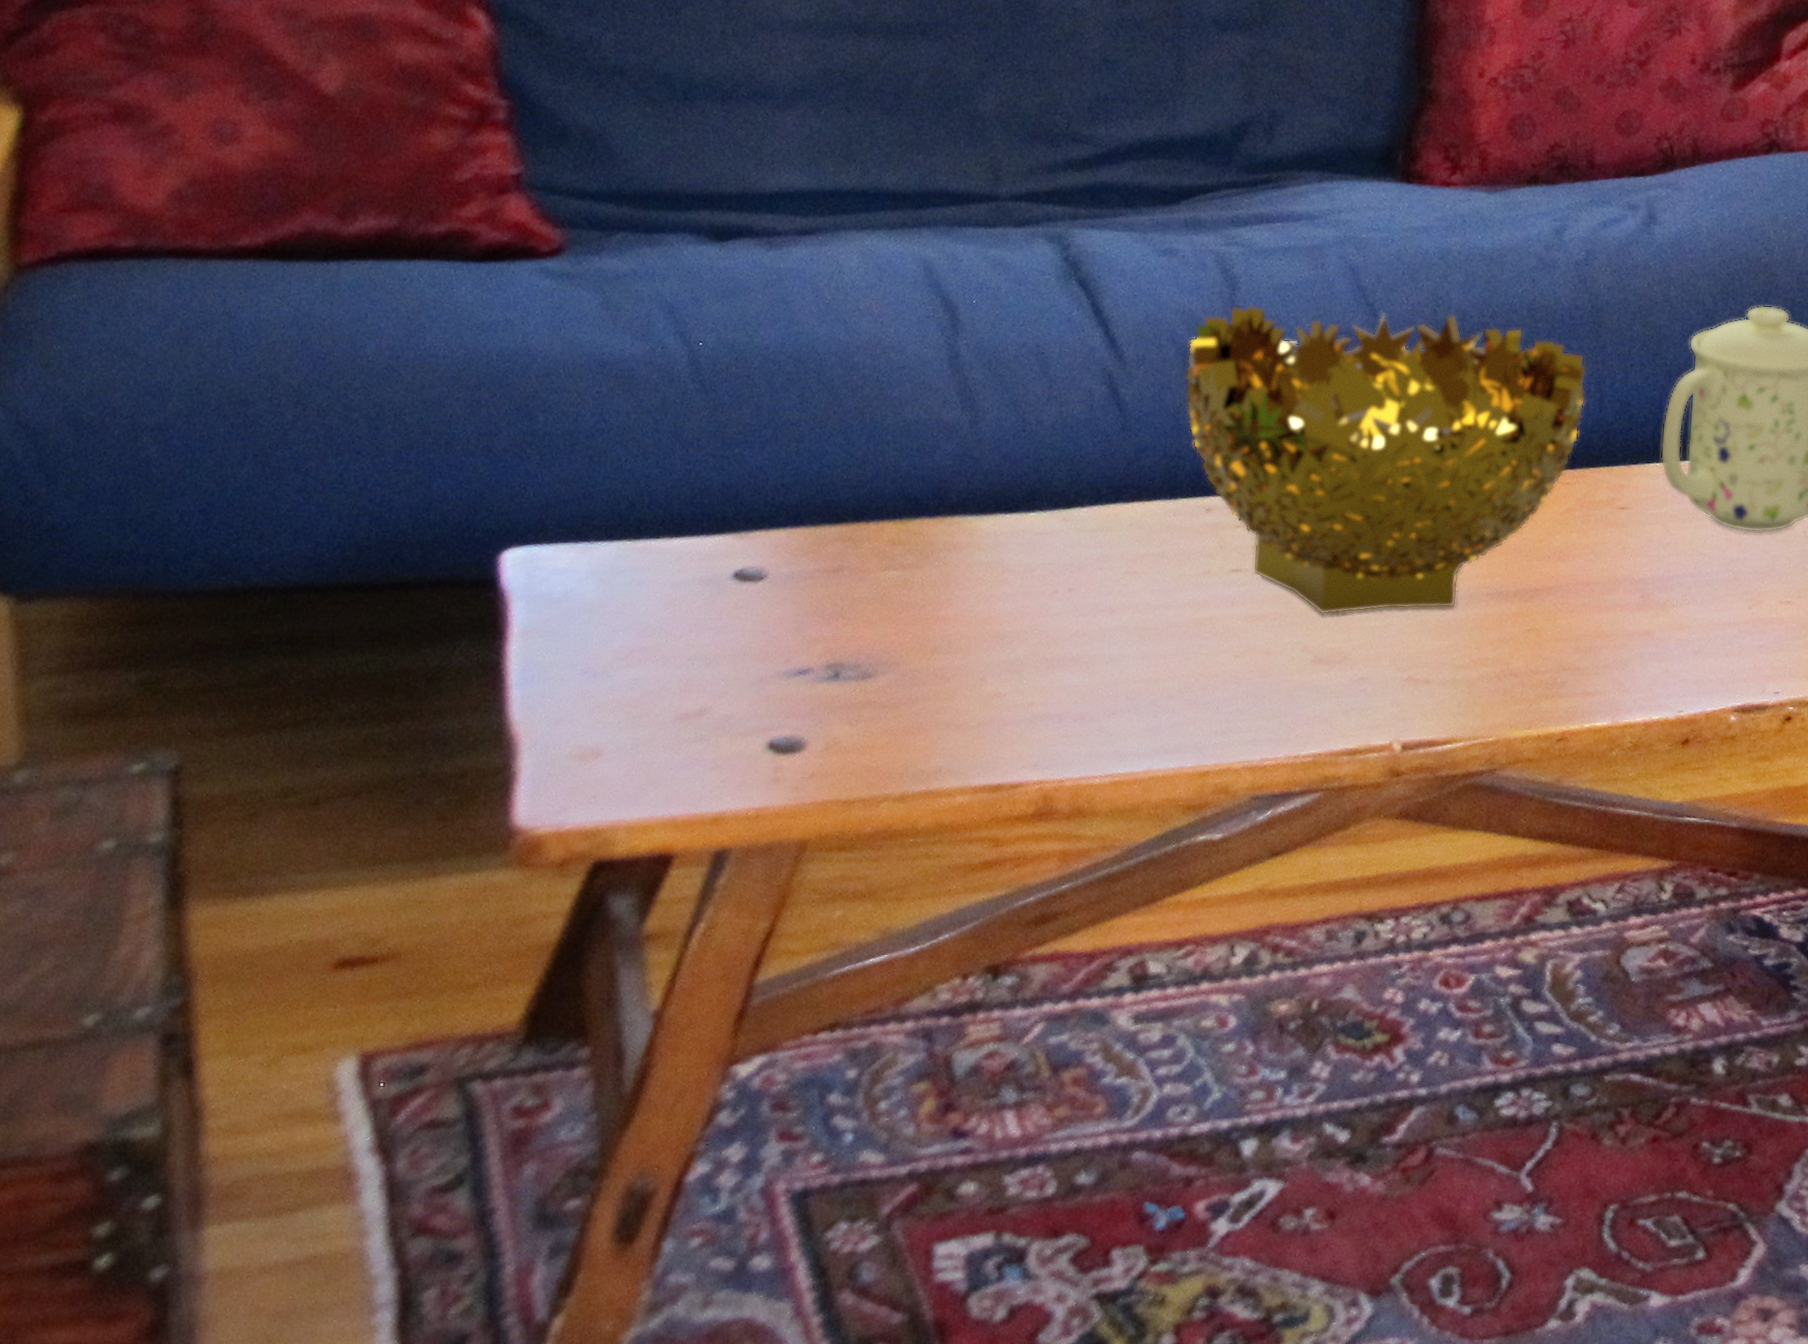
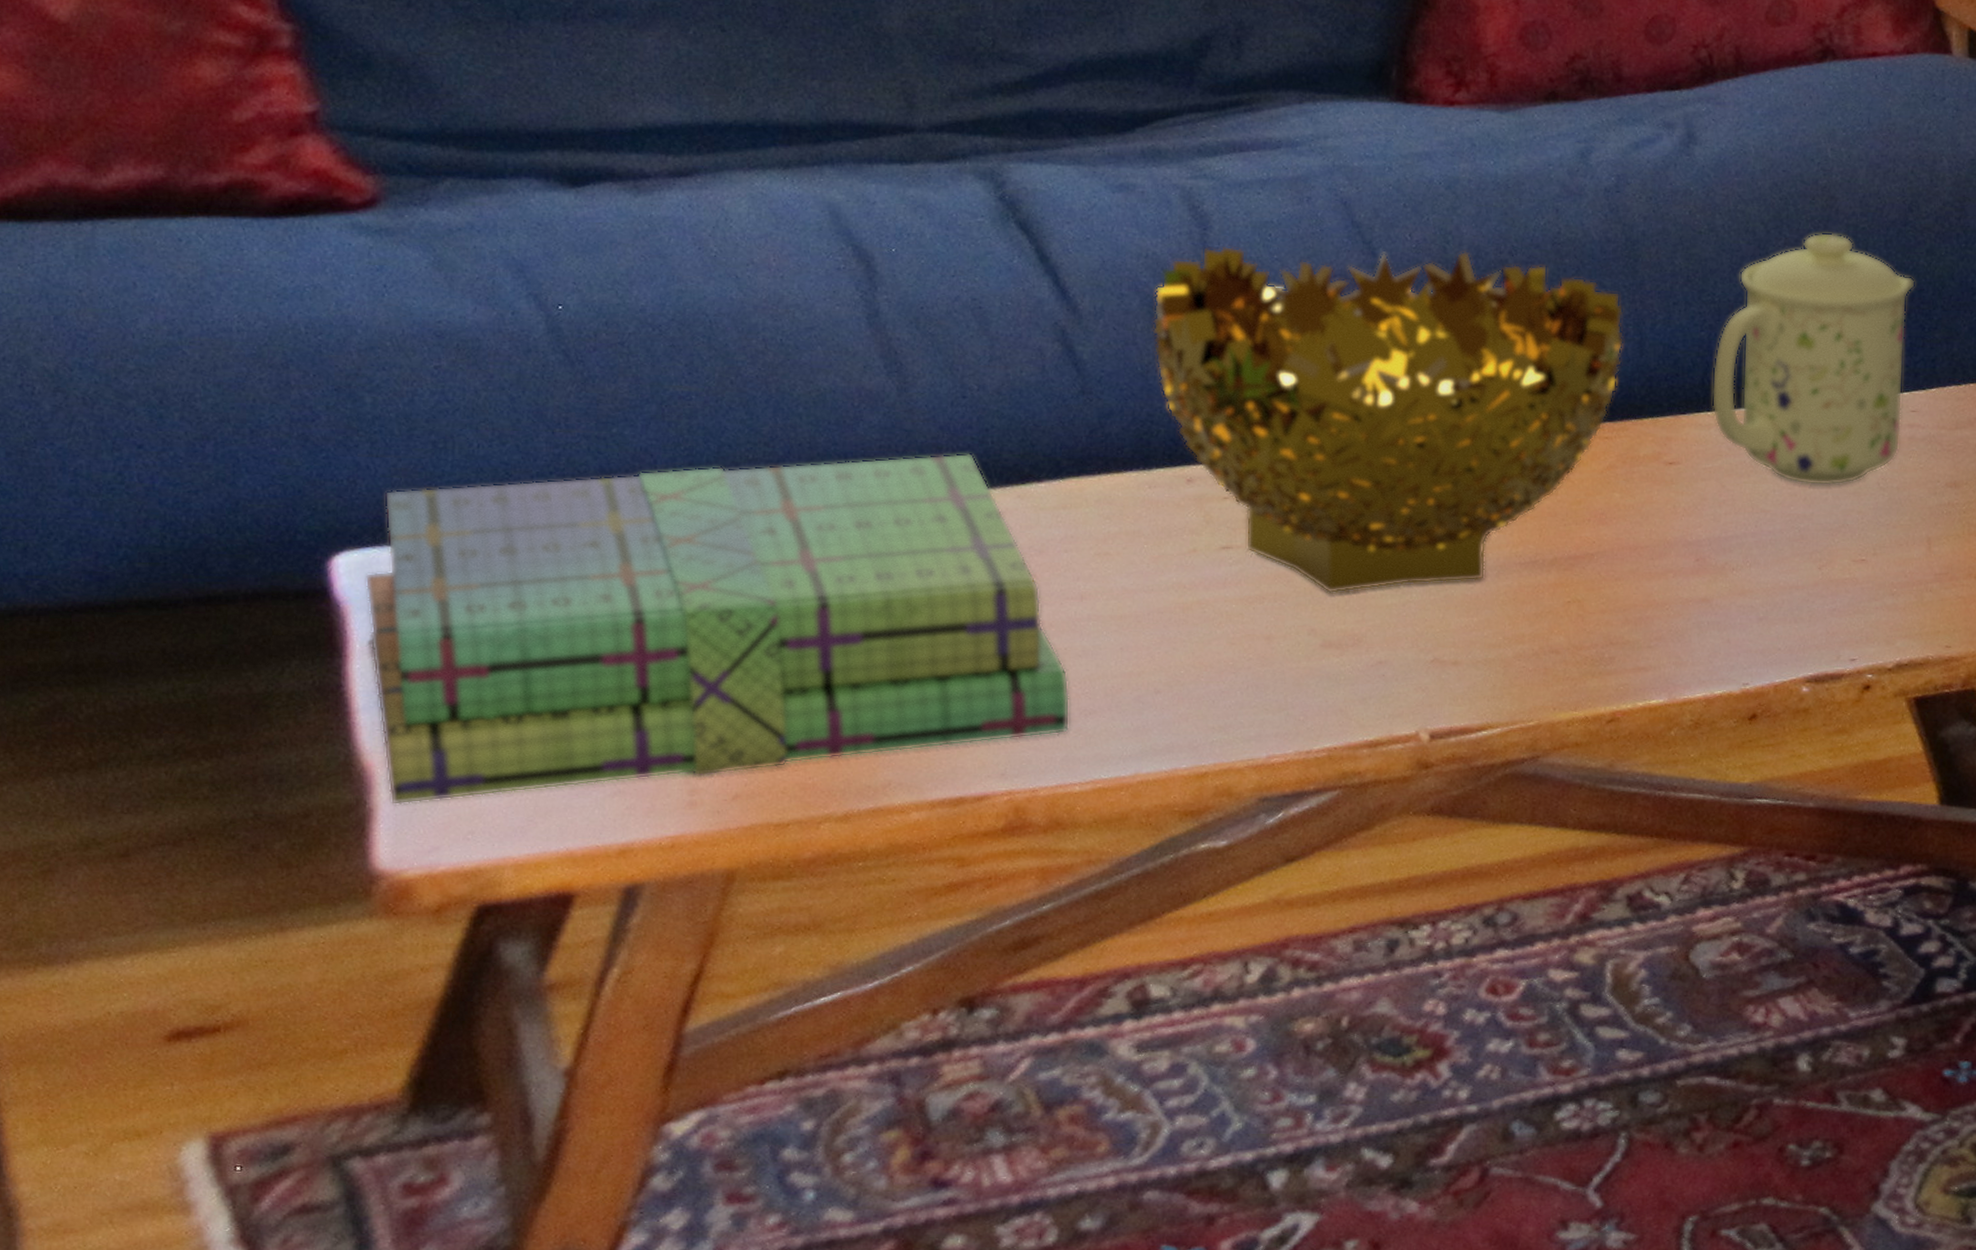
stack of books: none [525,479,1097,771] -> present [365,453,1070,806]

